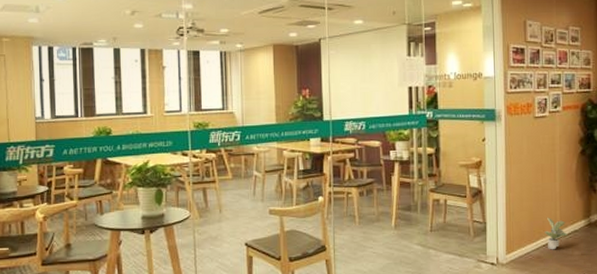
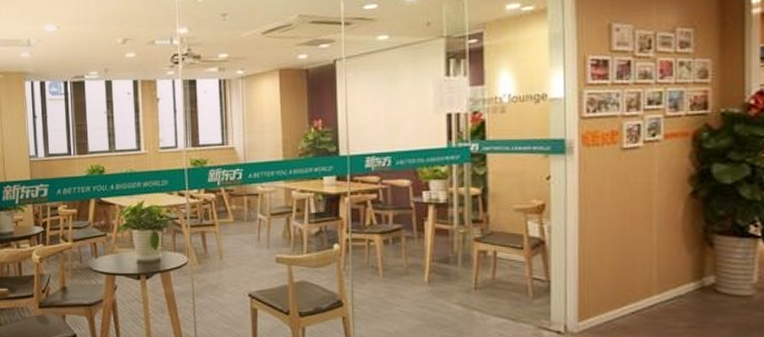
potted plant: present [544,217,568,250] -> none [633,277,668,319]

